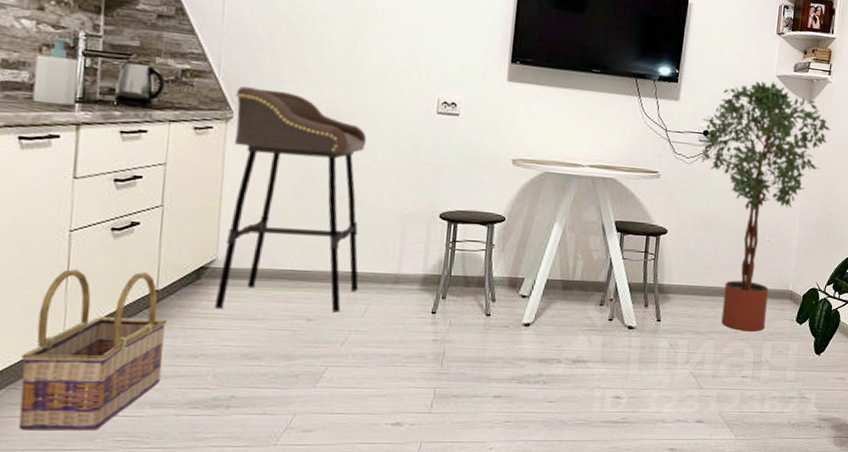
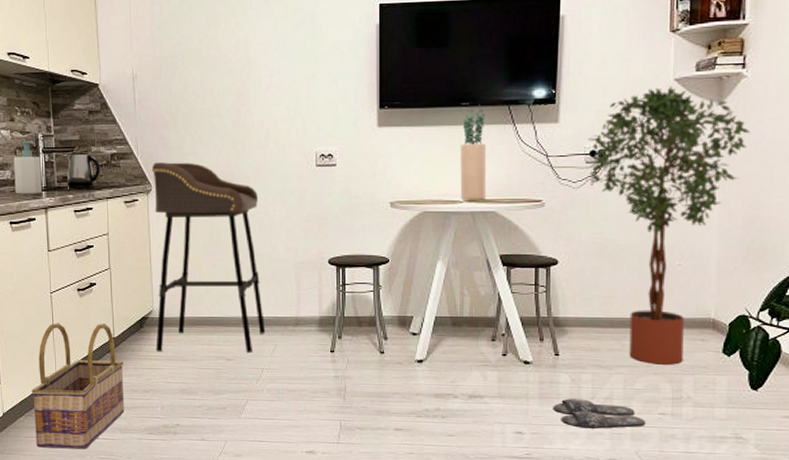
vase: none [583,73,615,167] -> present [460,104,487,200]
slippers: none [650,363,730,392] -> present [553,398,646,429]

